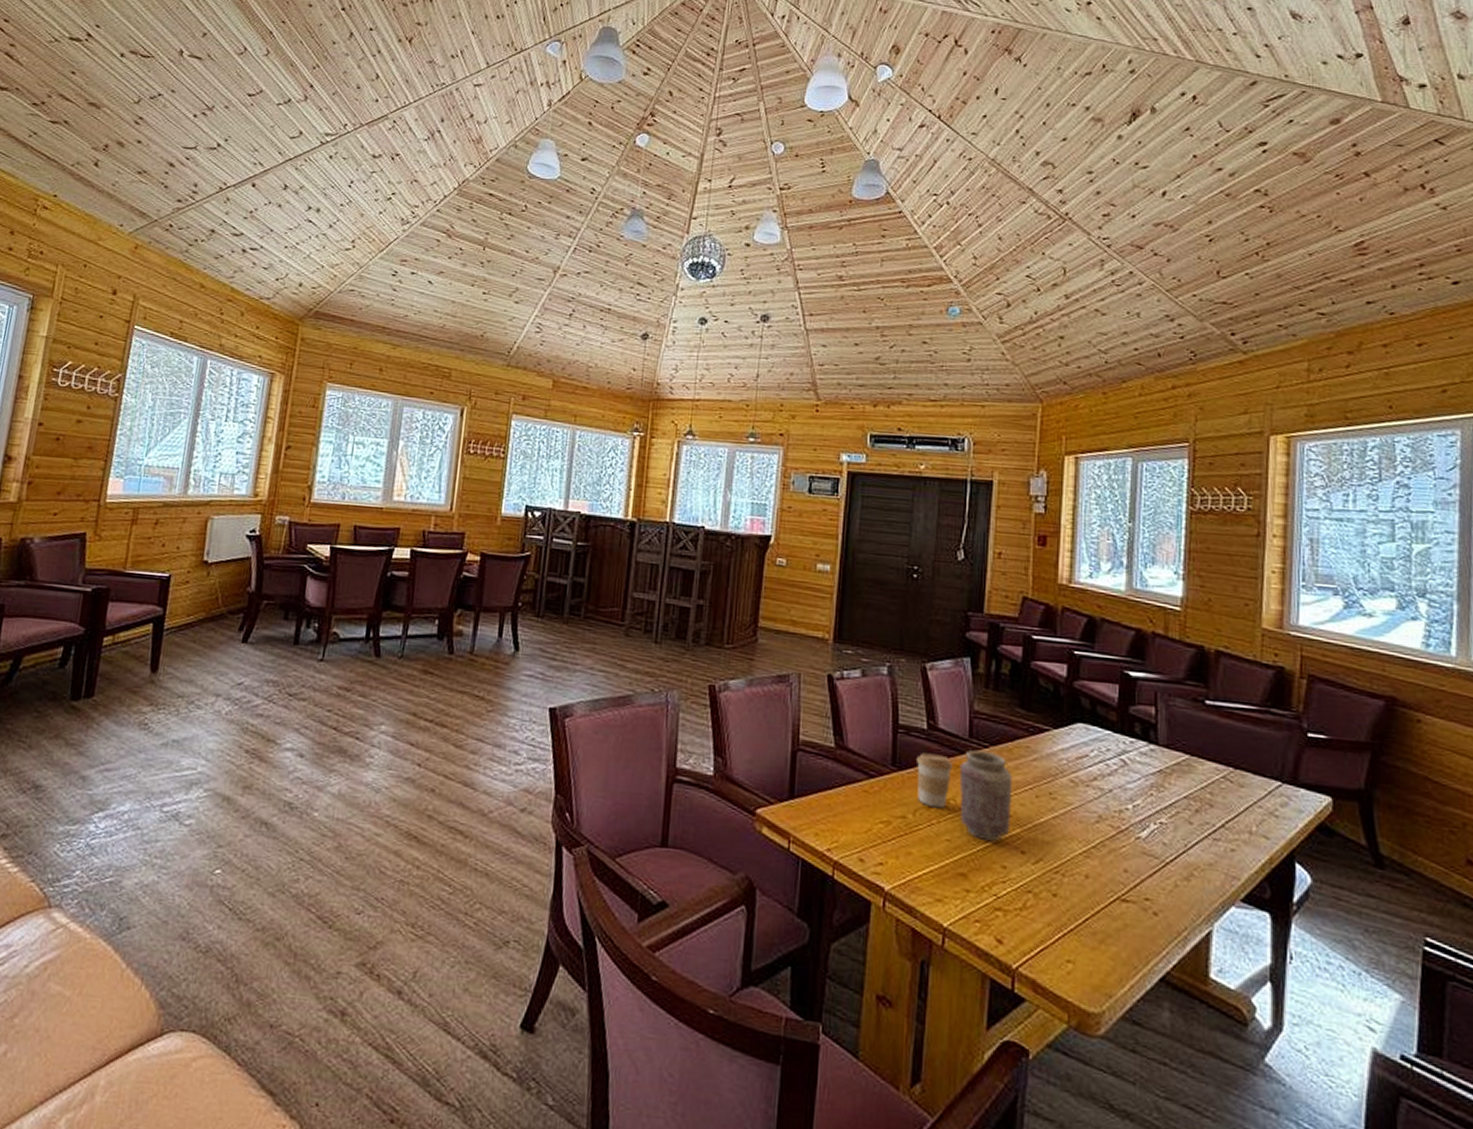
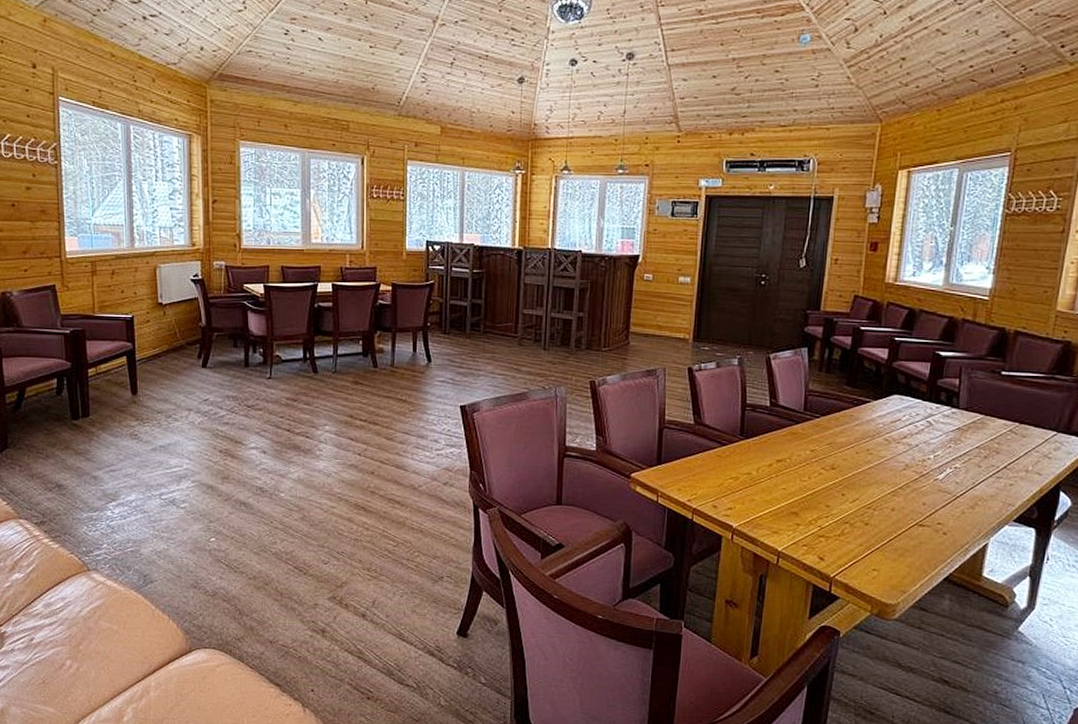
coffee cup: present [916,753,952,809] -> none [760,424,790,466]
vase: present [959,749,1013,841] -> none [794,420,837,487]

